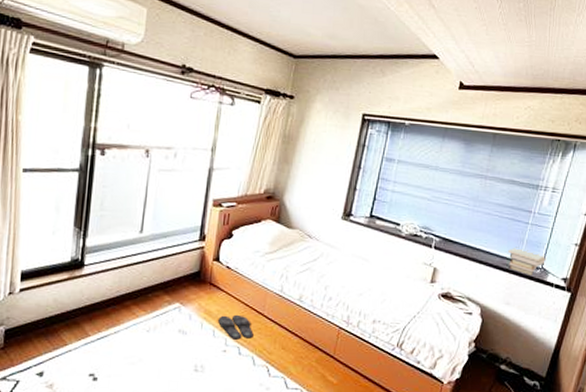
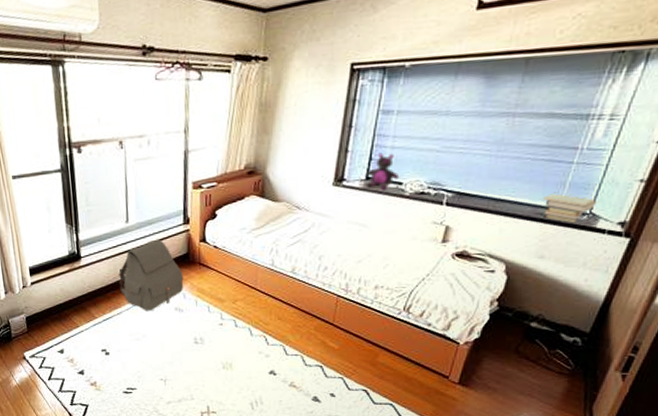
satchel: none [121,253,192,332] -> present [118,239,184,311]
slippers: present [218,314,254,340] -> none [212,290,248,313]
stuffed animal: none [369,194,398,230] -> present [365,152,400,191]

